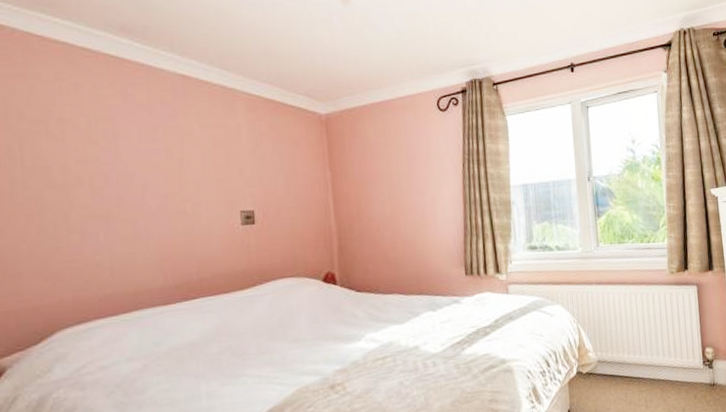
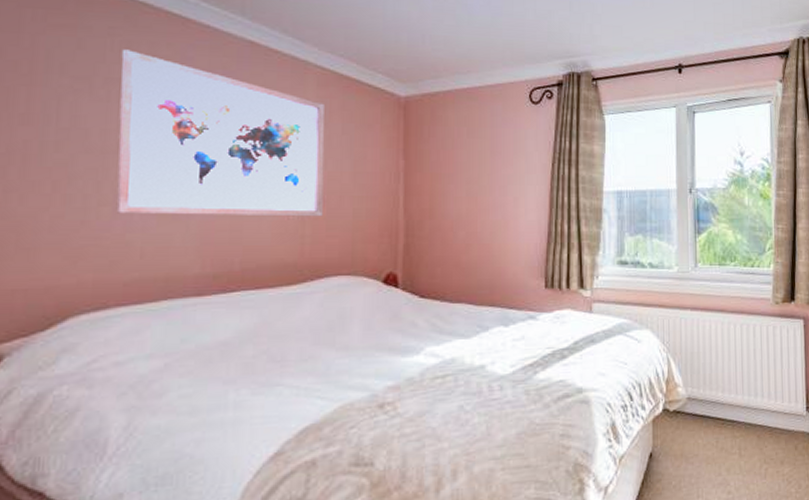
wall art: none [69,92,264,239] -> present [116,49,325,217]

